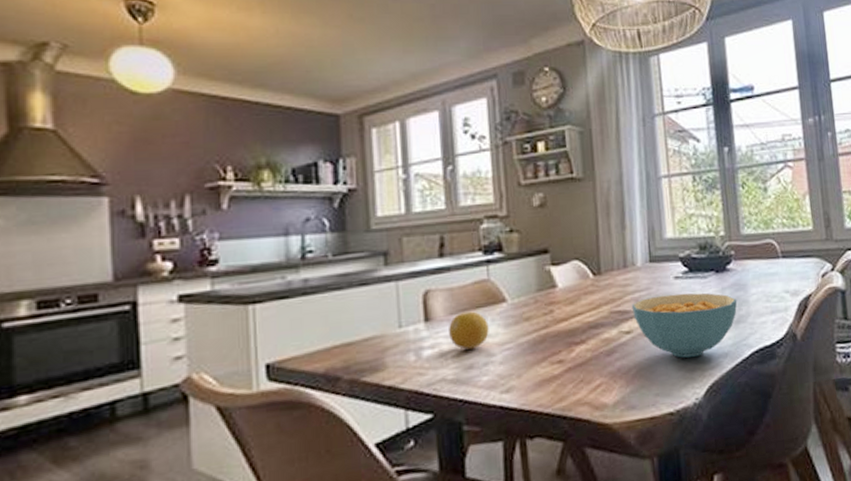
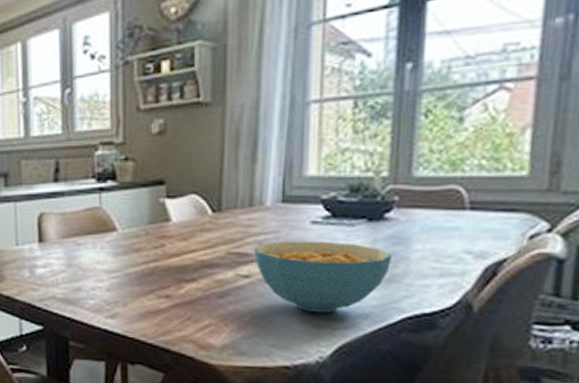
fruit: present [449,311,489,350] -> none [60,237,98,273]

